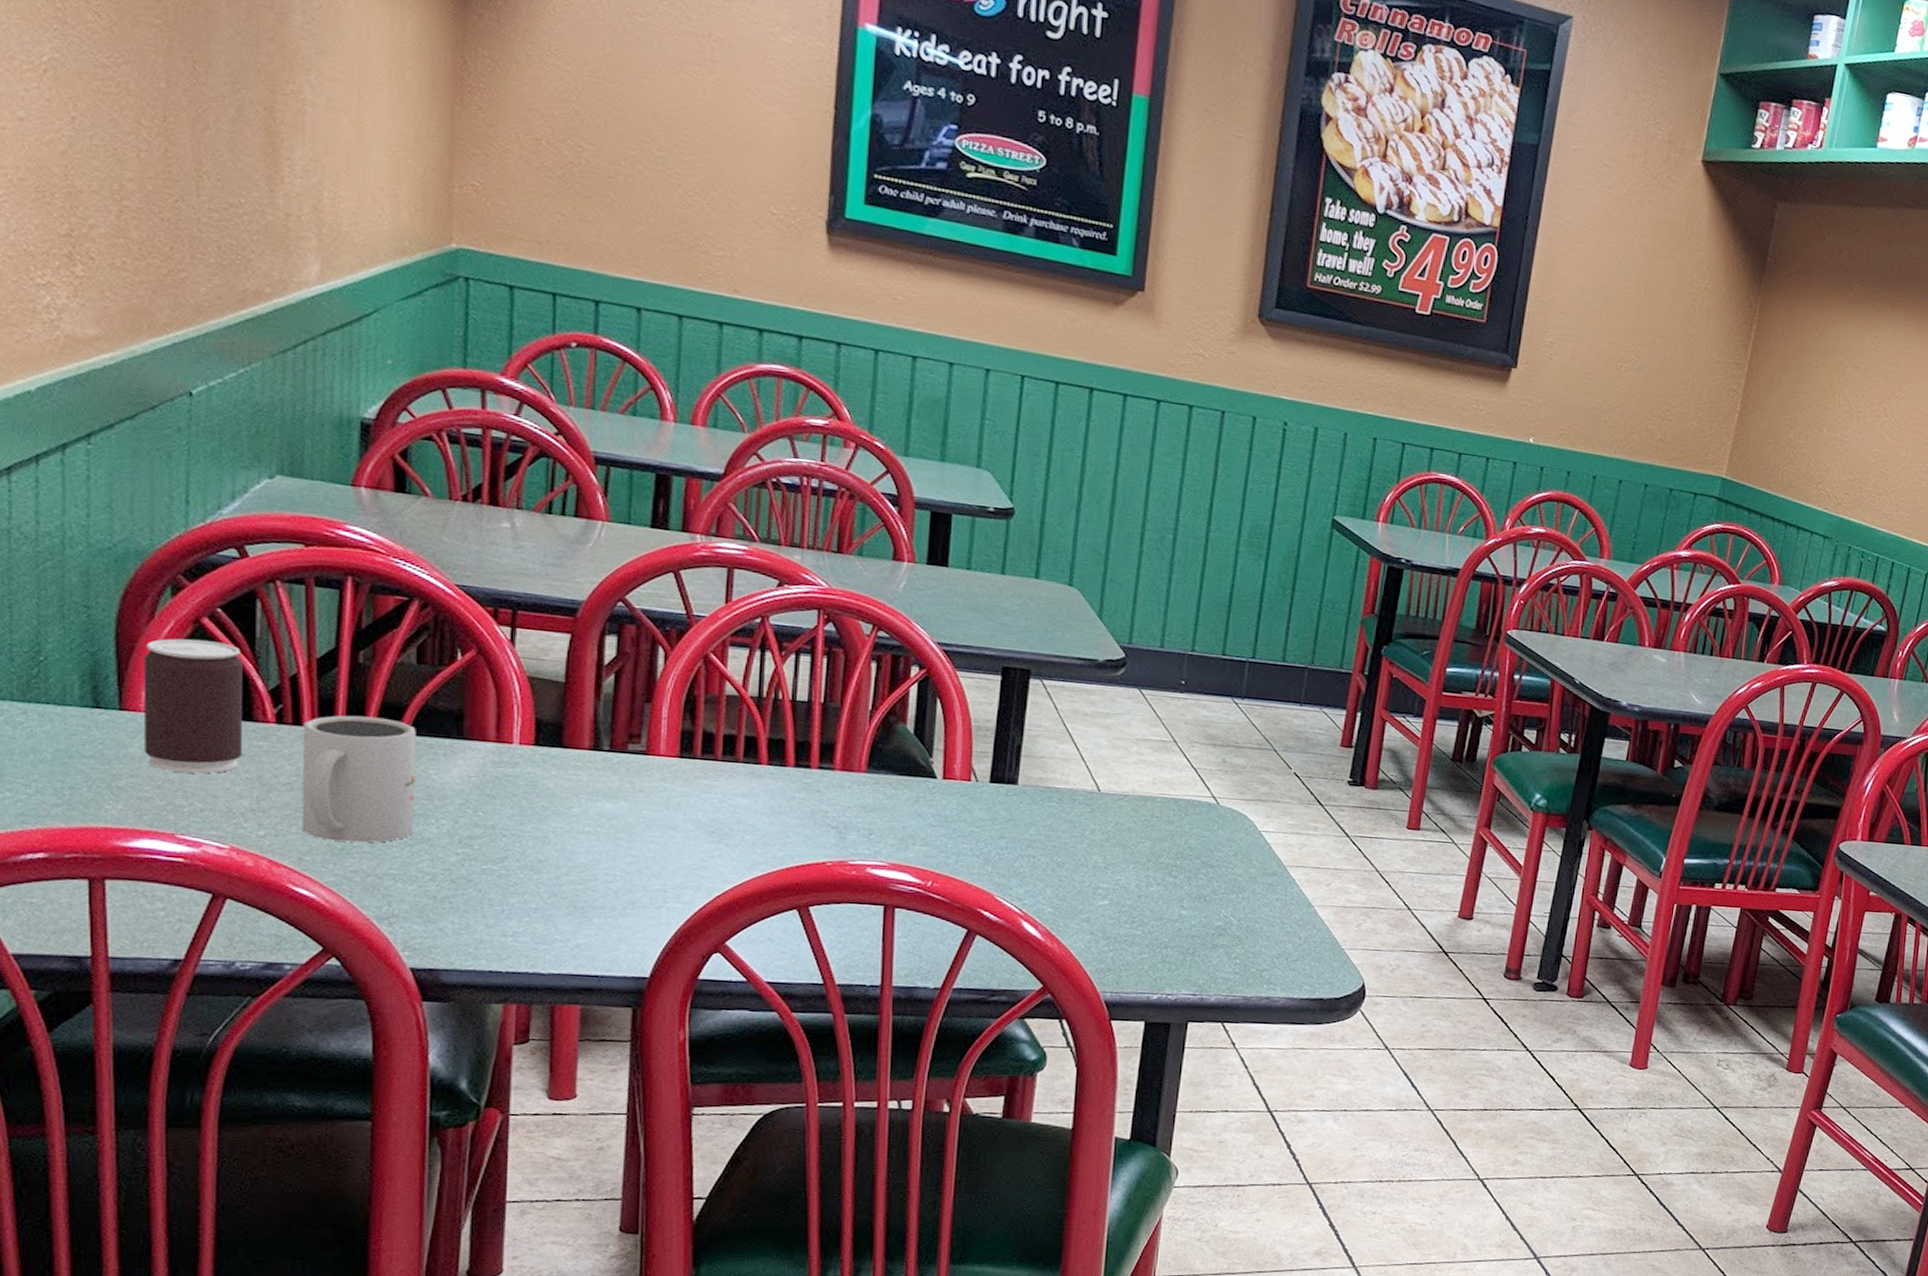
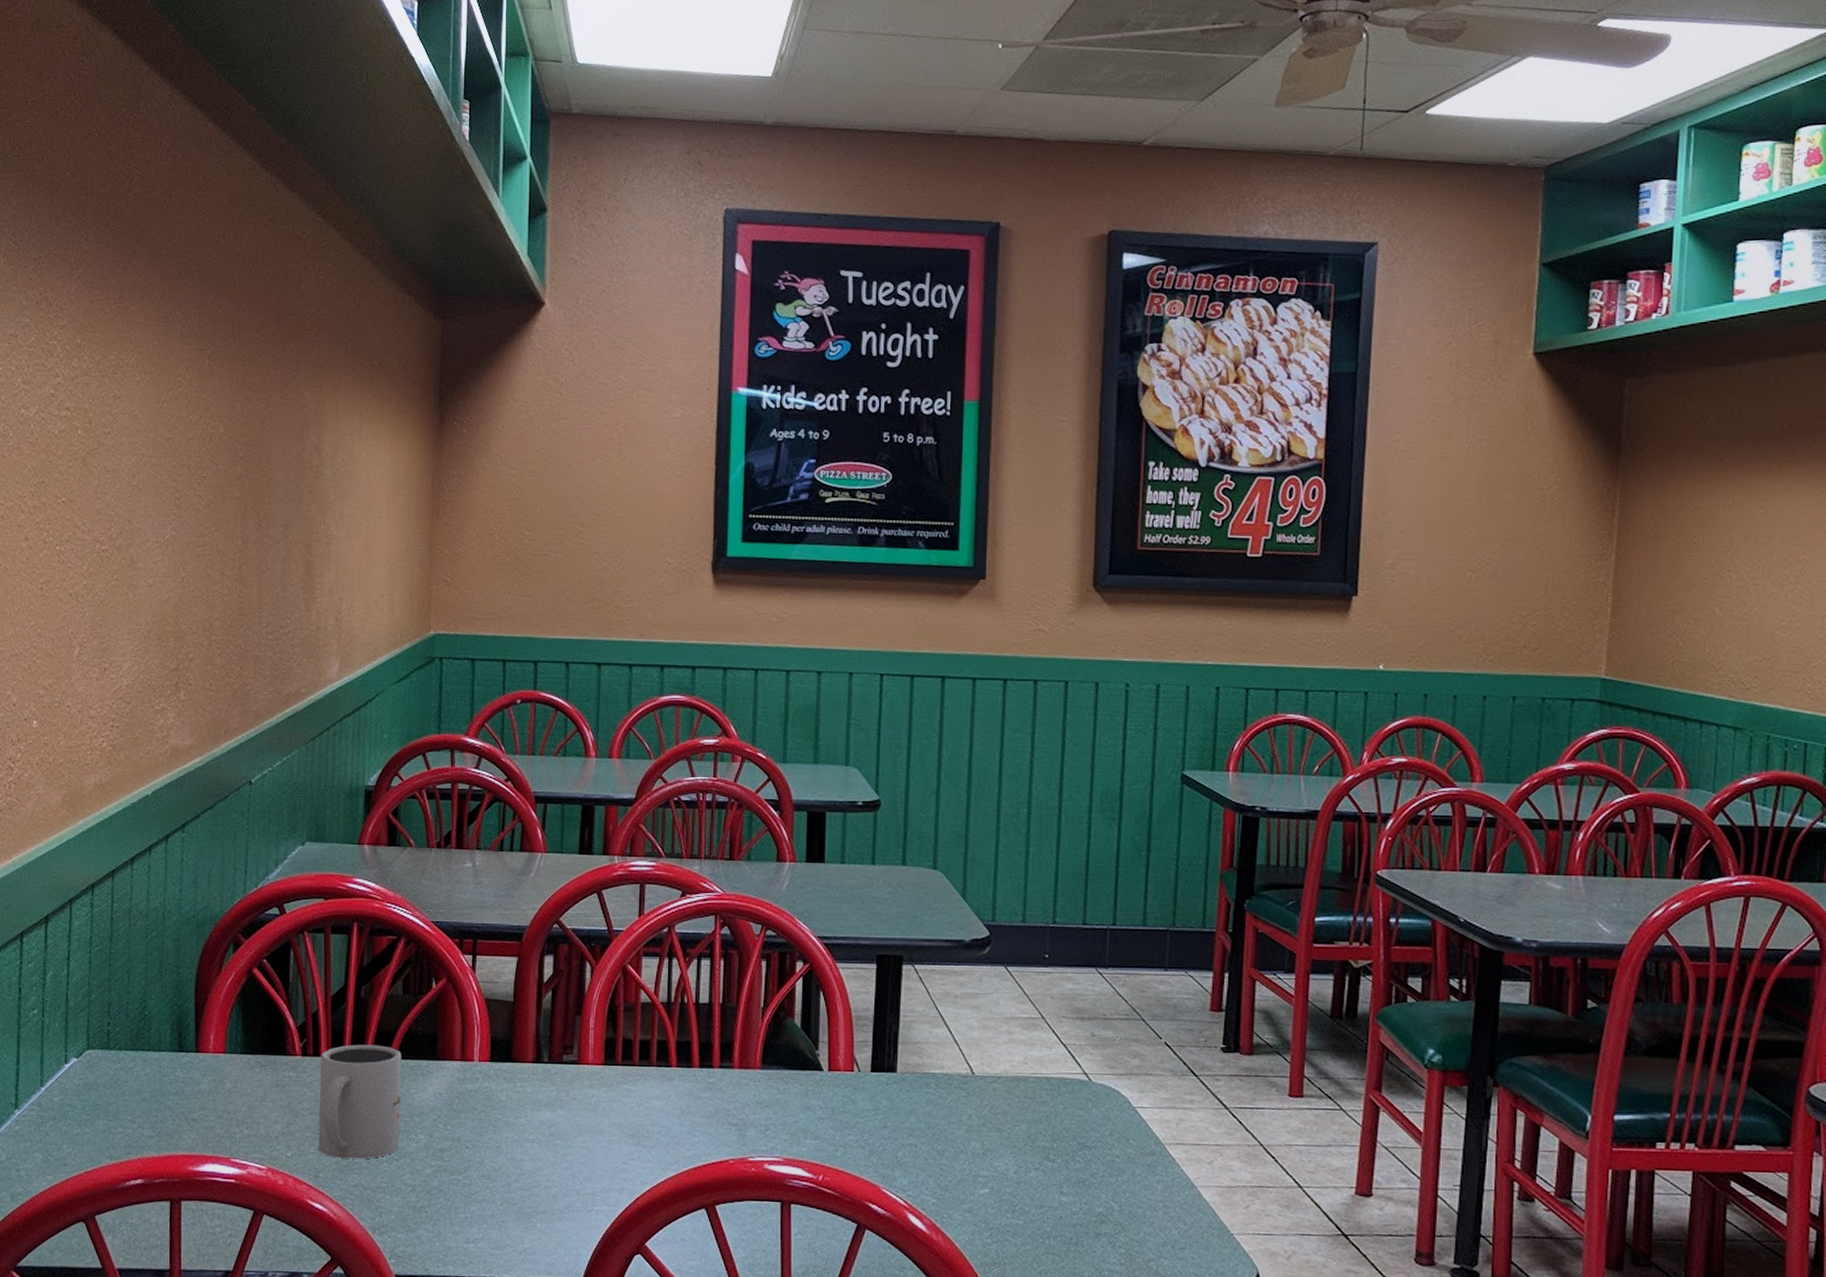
beverage can: present [143,638,243,774] -> none [211,988,280,1104]

